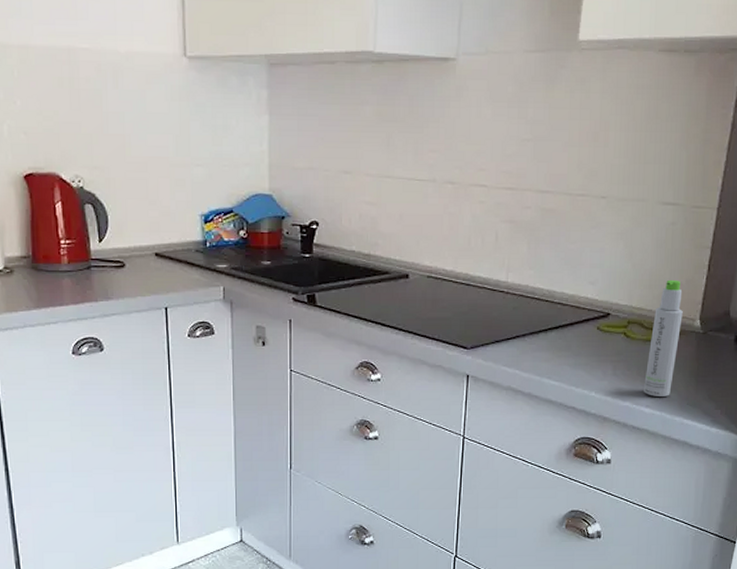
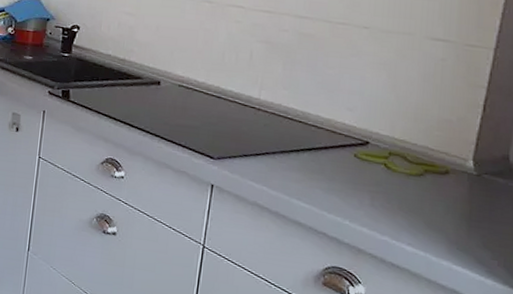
bottle: present [644,279,683,396] -> none [405,115,453,237]

